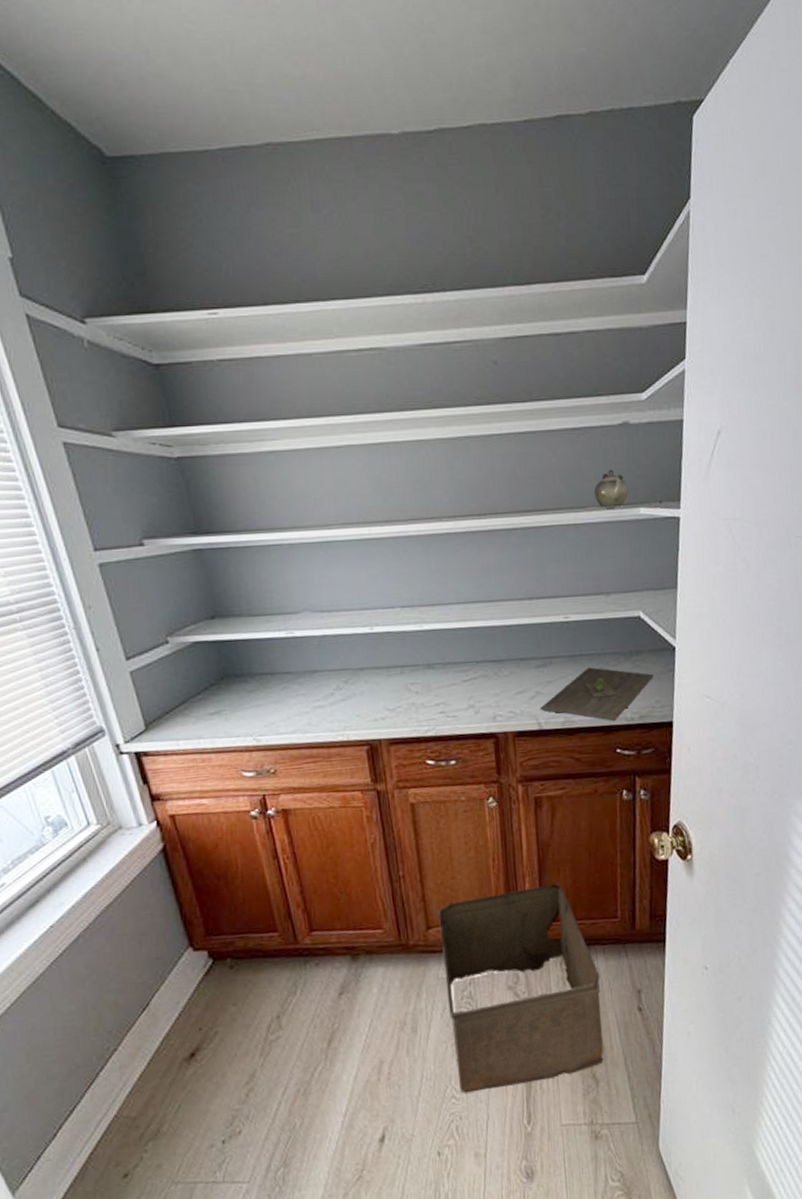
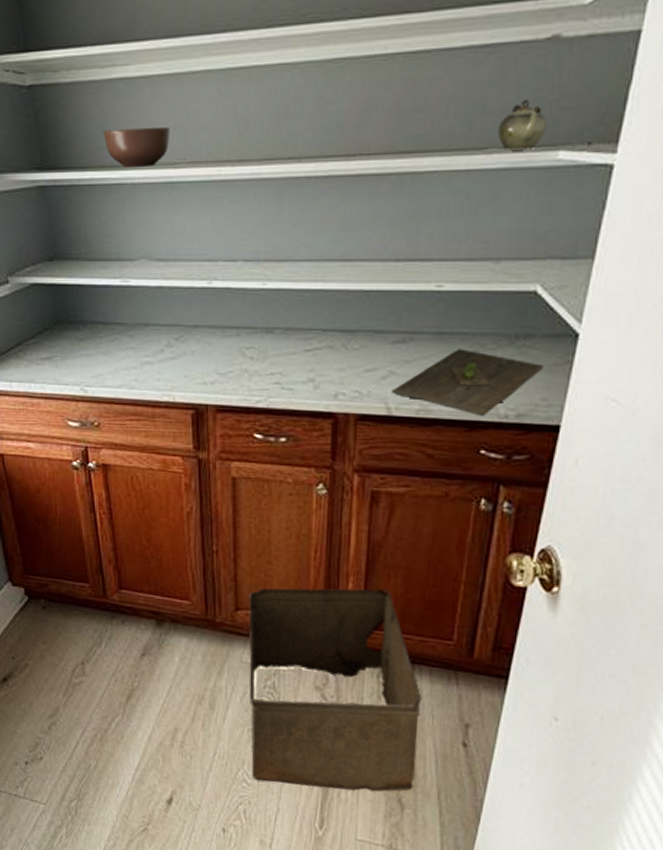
bowl: none [257,494,322,531] -> present [103,127,171,169]

